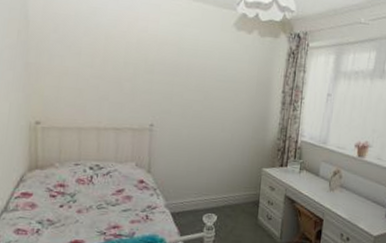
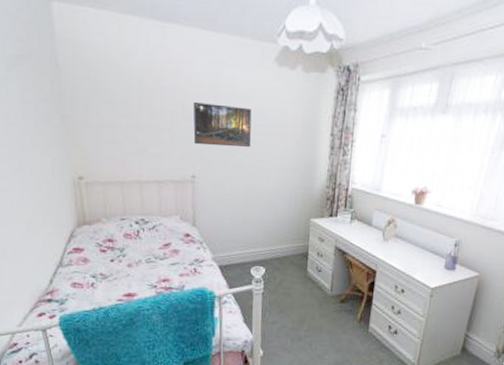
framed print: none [154,57,211,101] -> present [193,102,252,148]

